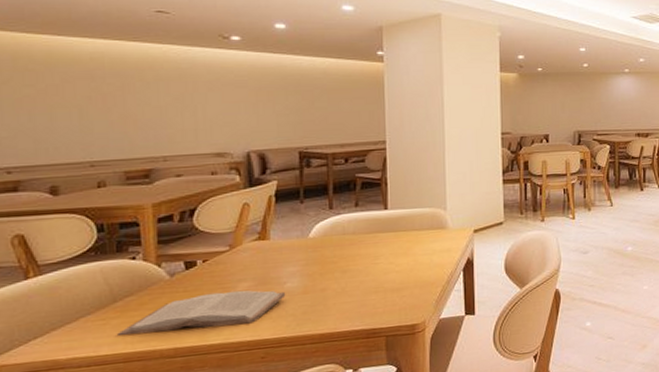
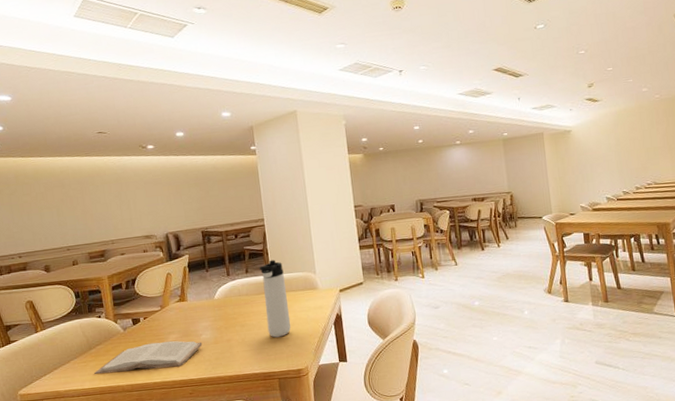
thermos bottle: none [373,191,409,287] -> present [259,259,291,338]

